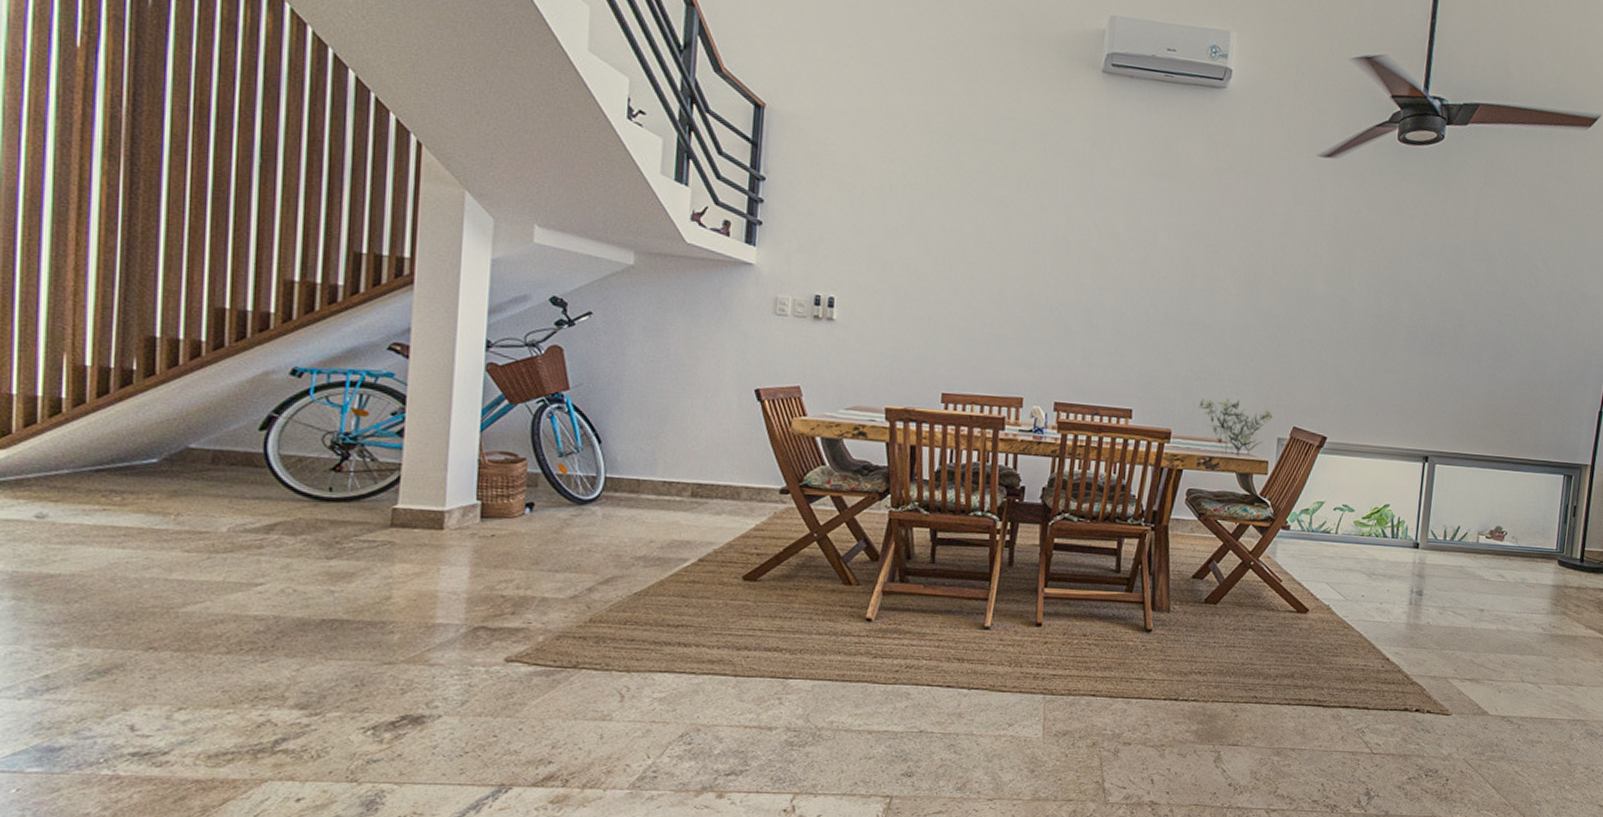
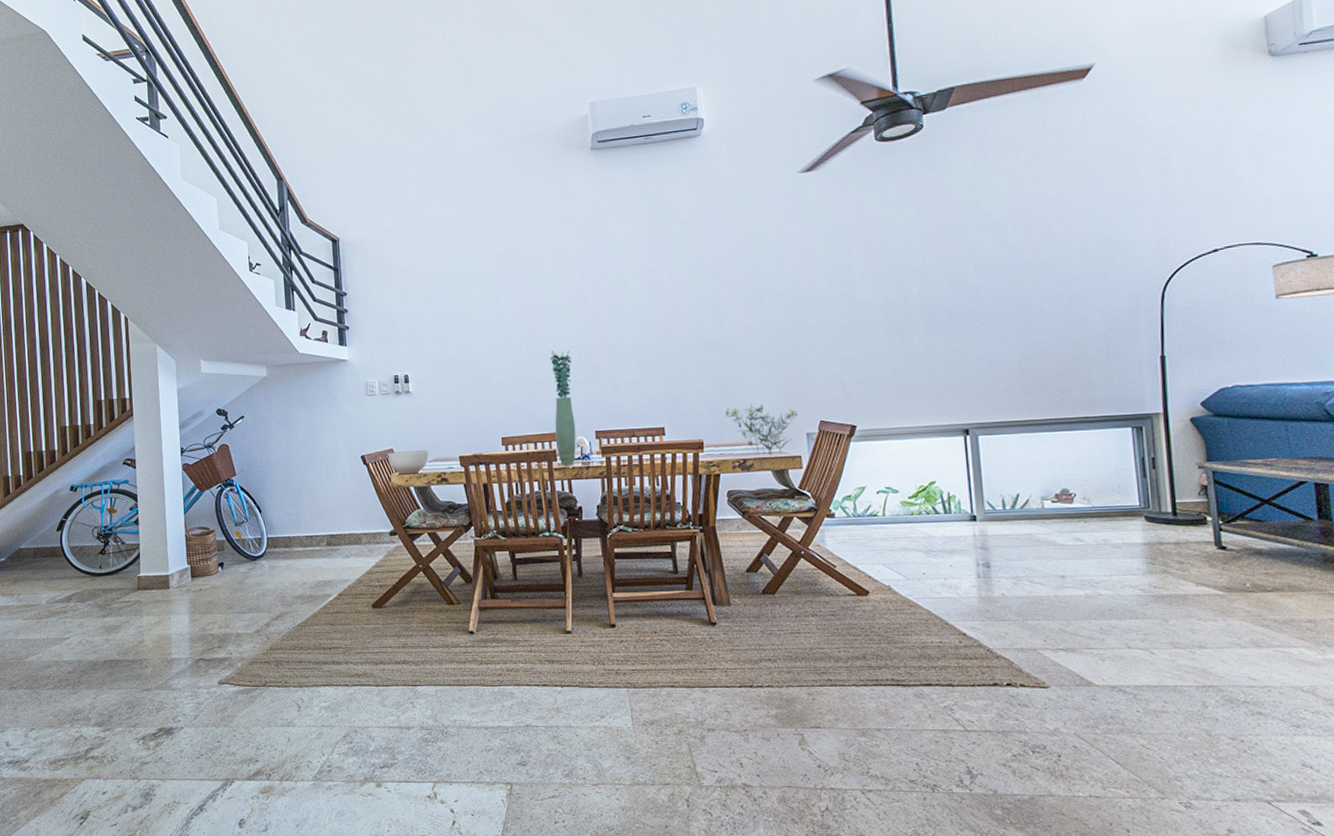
bowl: none [791,390,846,422] -> present [388,450,428,475]
vase: none [1006,300,1040,438] -> present [550,351,577,466]

